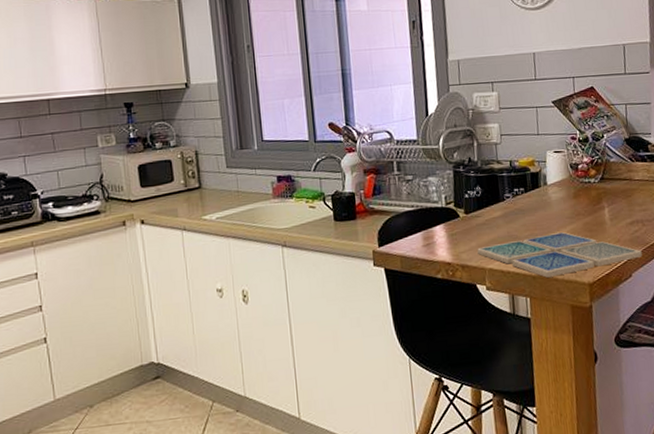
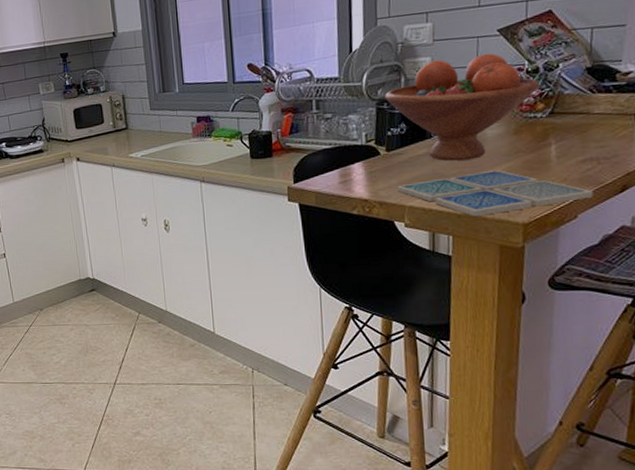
fruit bowl: none [460,123,591,224] -> present [385,53,541,161]

